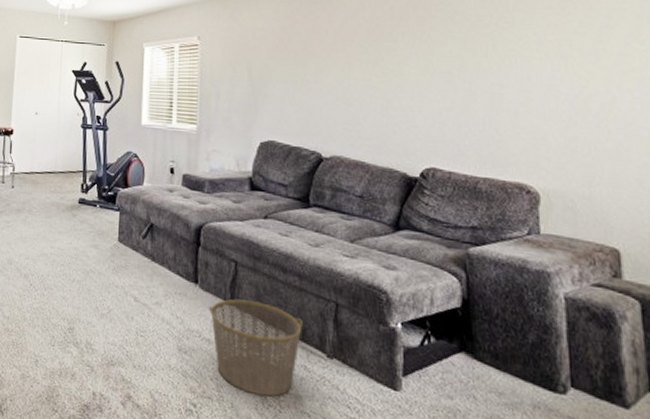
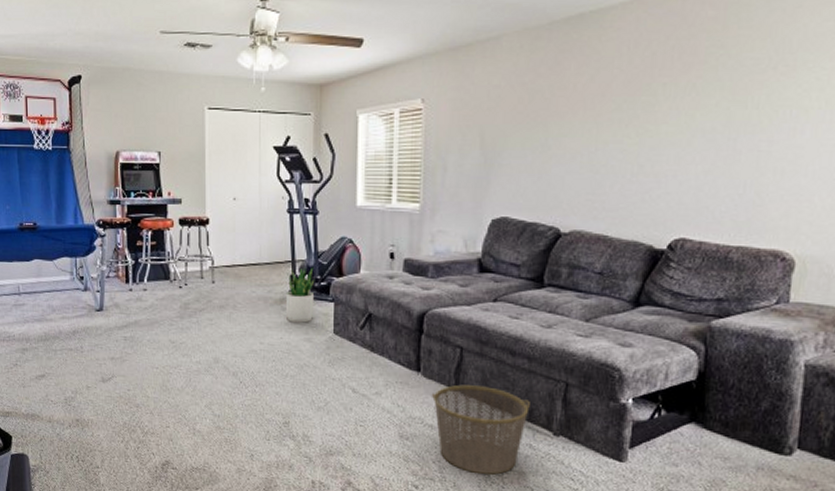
planter: none [75,177,103,230] -> present [285,266,315,323]

